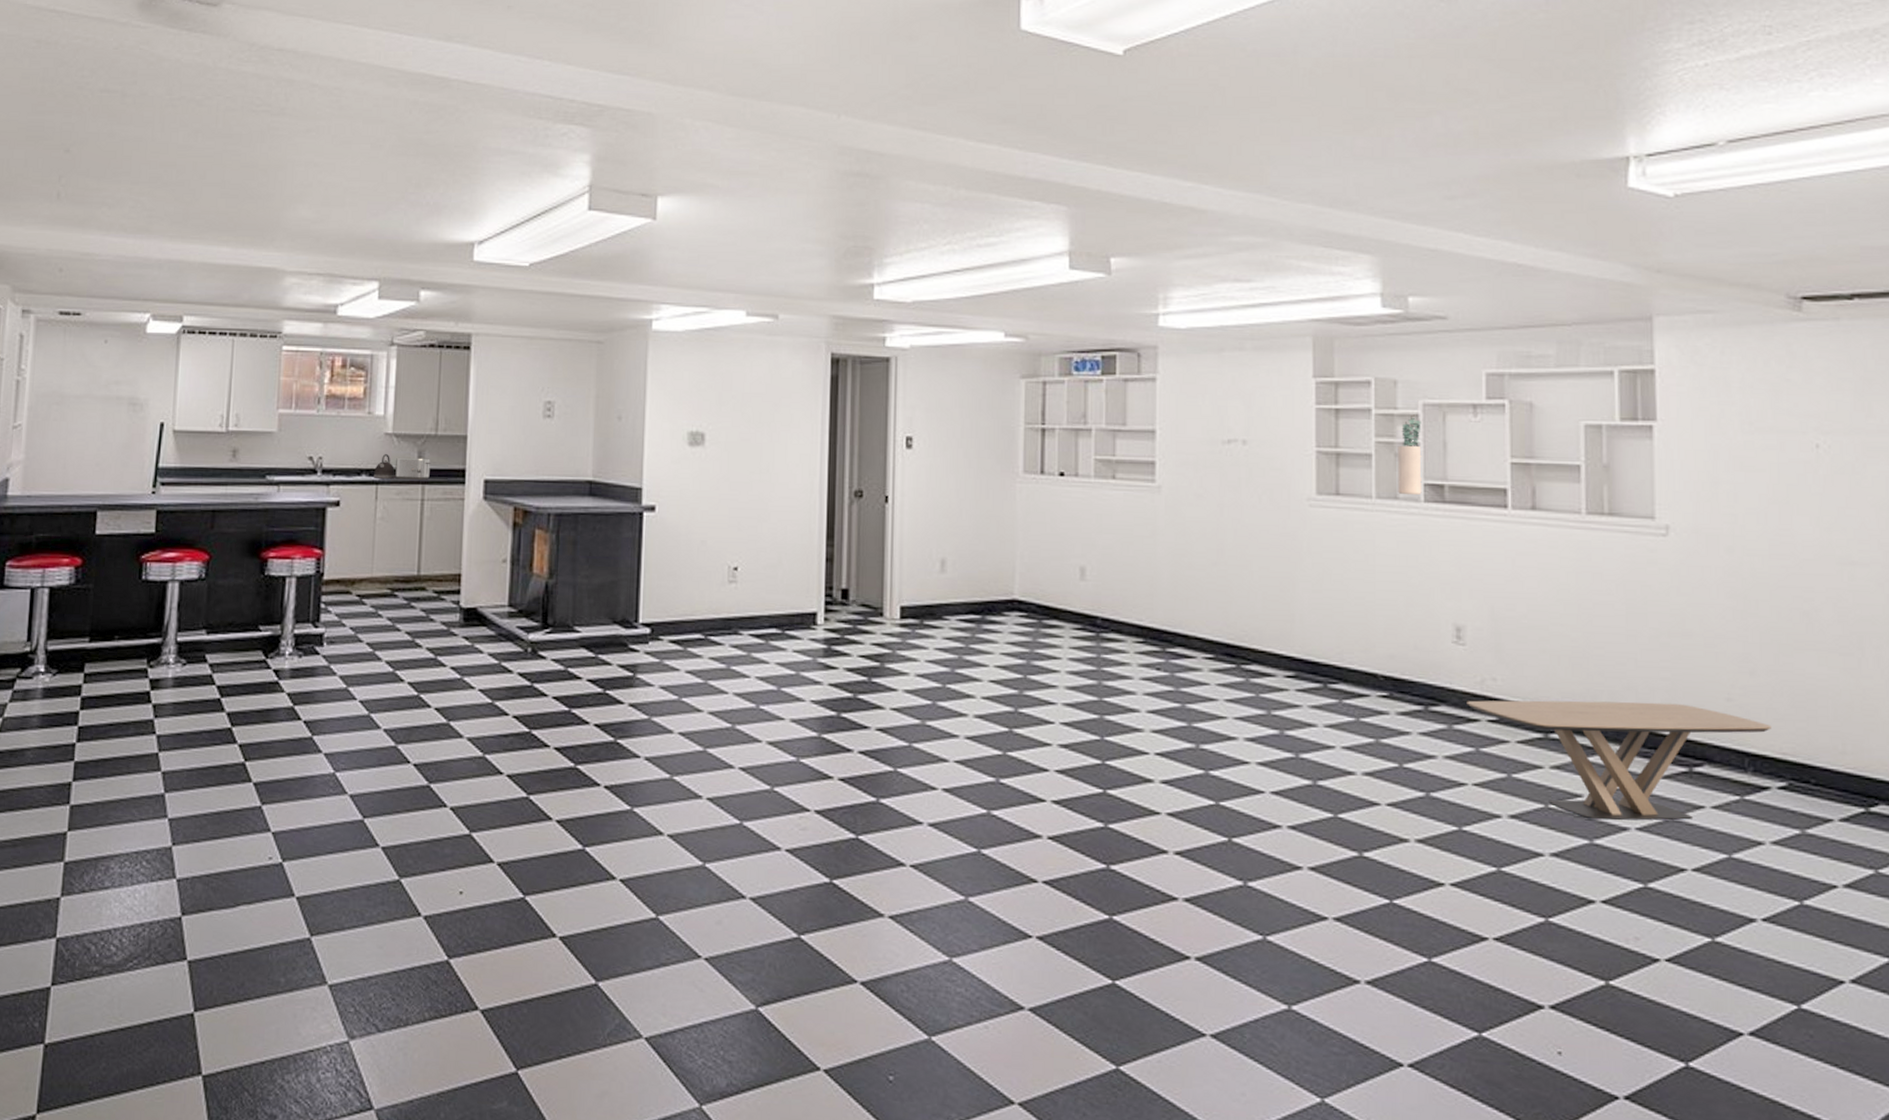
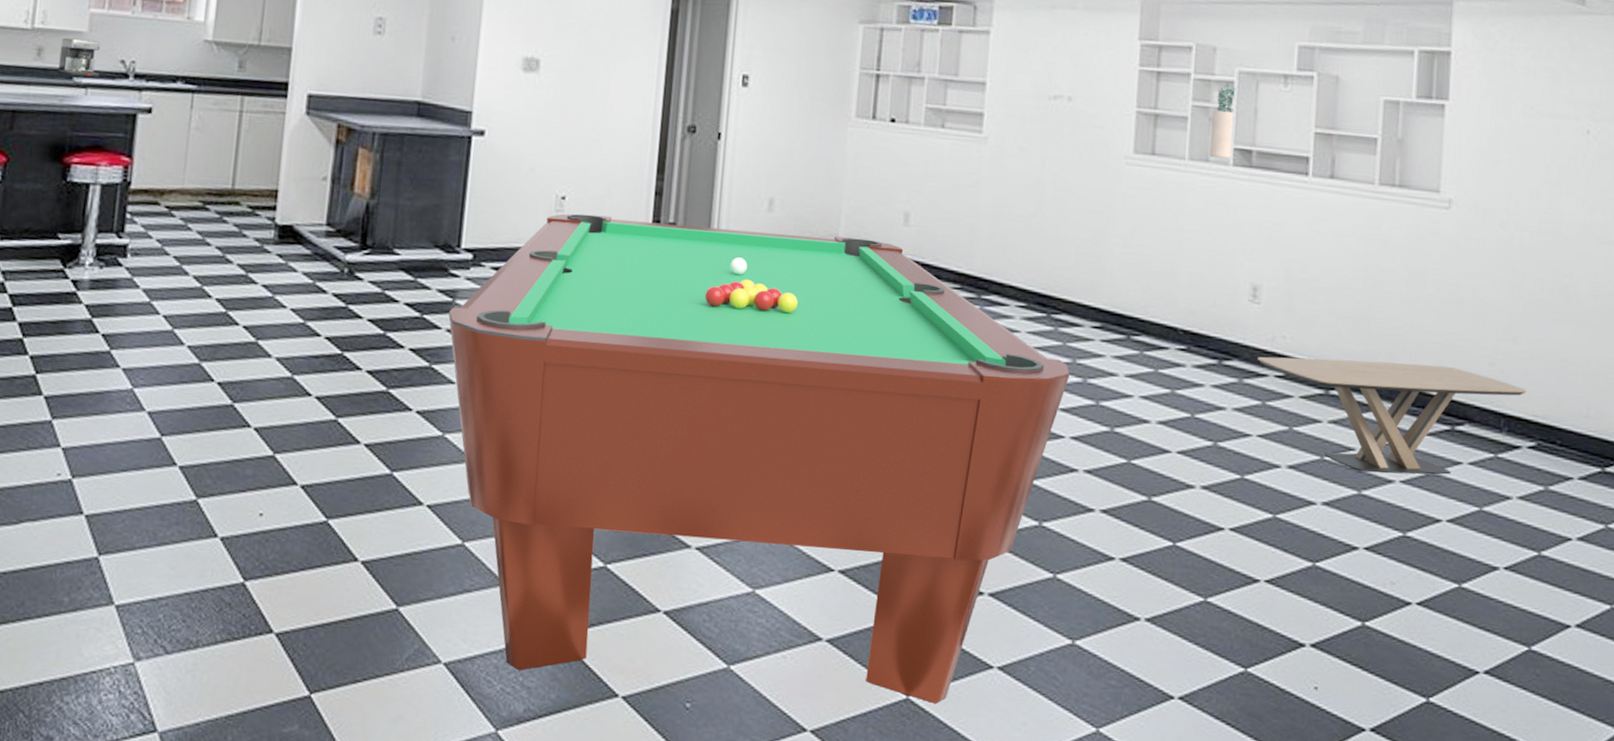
coffee maker: none [252,439,291,475] -> present [58,38,101,78]
kettle: present [374,453,395,479] -> none [190,61,214,88]
toaster: present [394,457,432,481] -> none [212,66,253,92]
pool table: none [630,583,1265,1075] -> present [448,213,1070,705]

